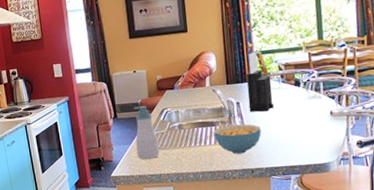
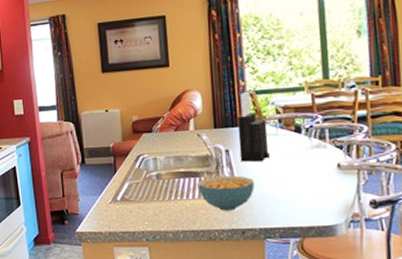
soap bottle: present [134,105,159,159] -> none [105,150,133,213]

